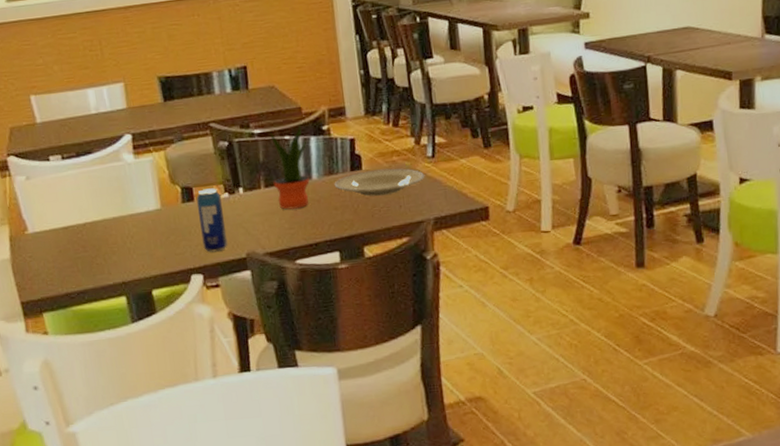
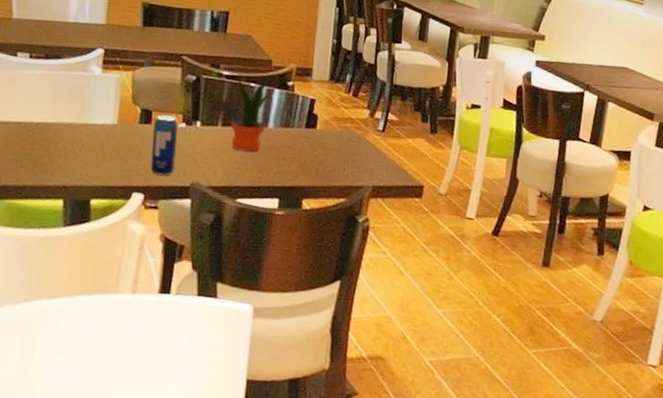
plate: present [334,168,425,197] -> none [287,130,373,157]

